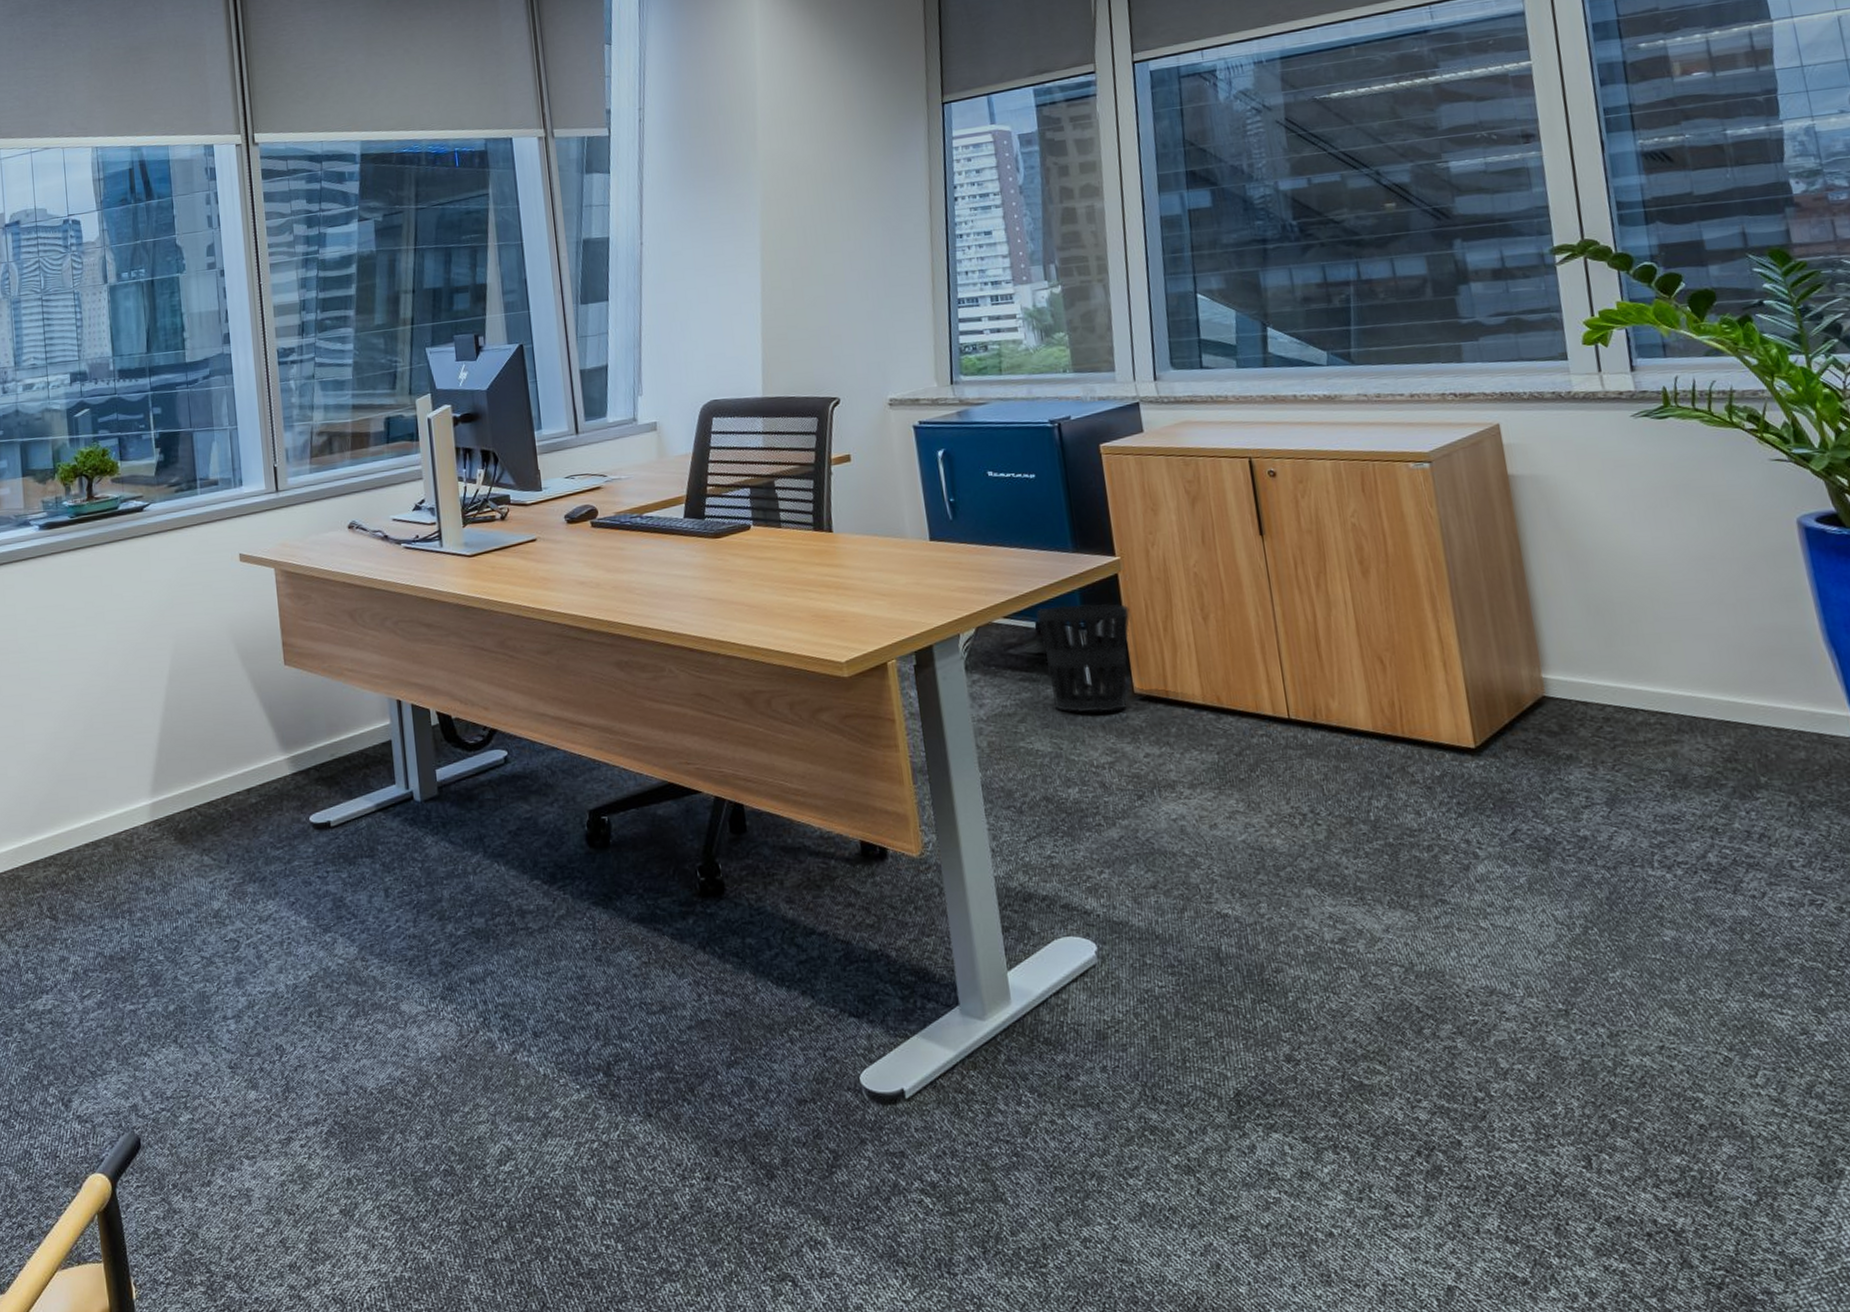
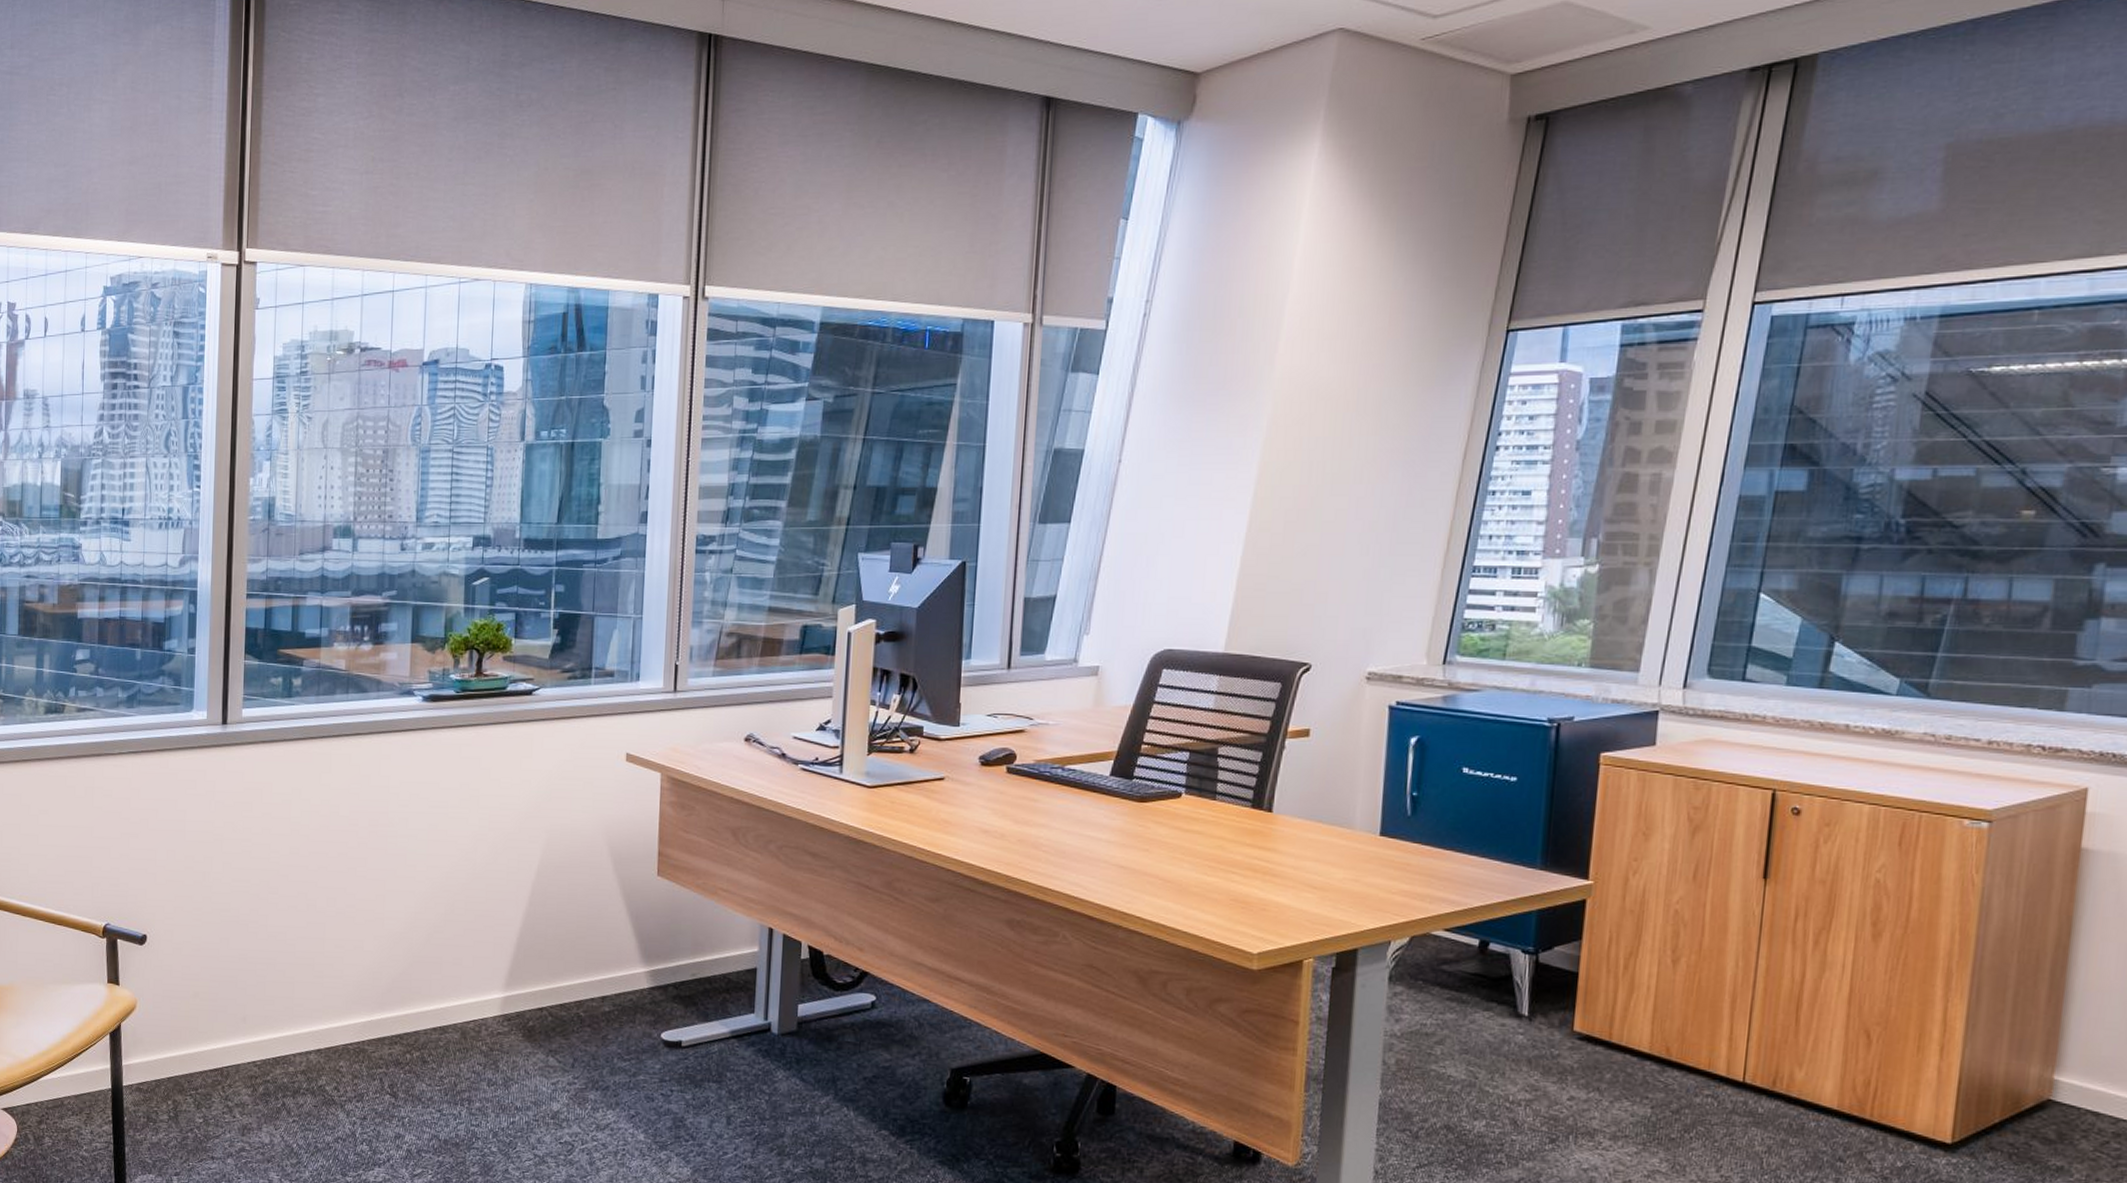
wastebasket: present [1036,603,1131,713] -> none [1479,925,1592,1047]

